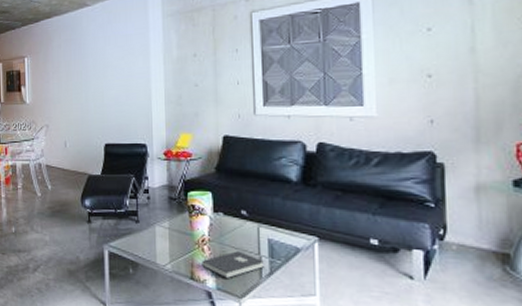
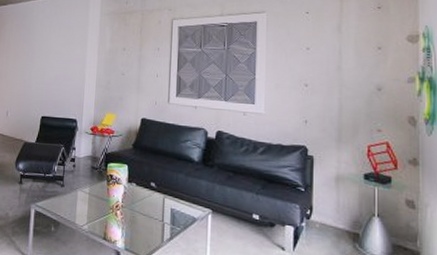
book: present [202,251,264,279] -> none [114,217,166,241]

